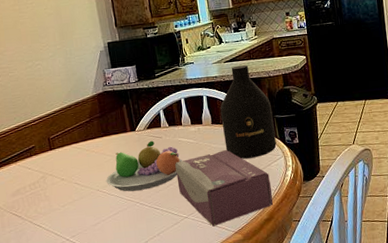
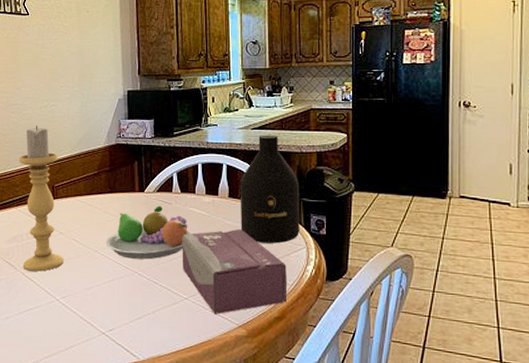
candle holder: none [11,85,69,219] -> present [18,126,64,272]

